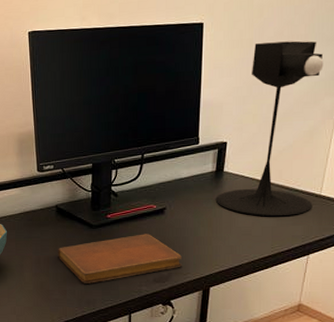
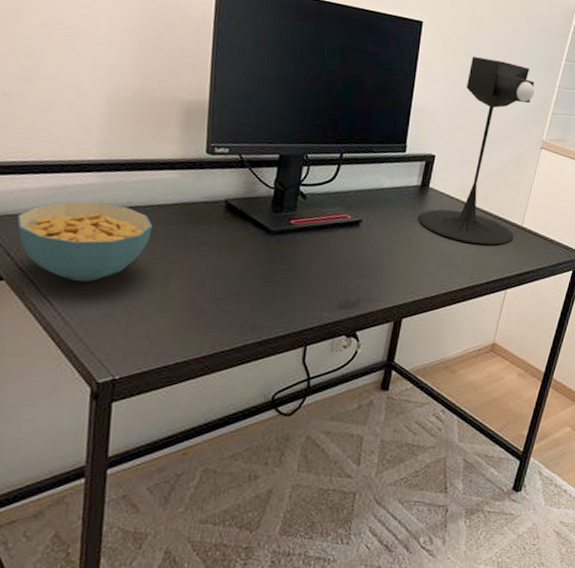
notebook: present [58,234,183,284] -> none [220,248,375,305]

